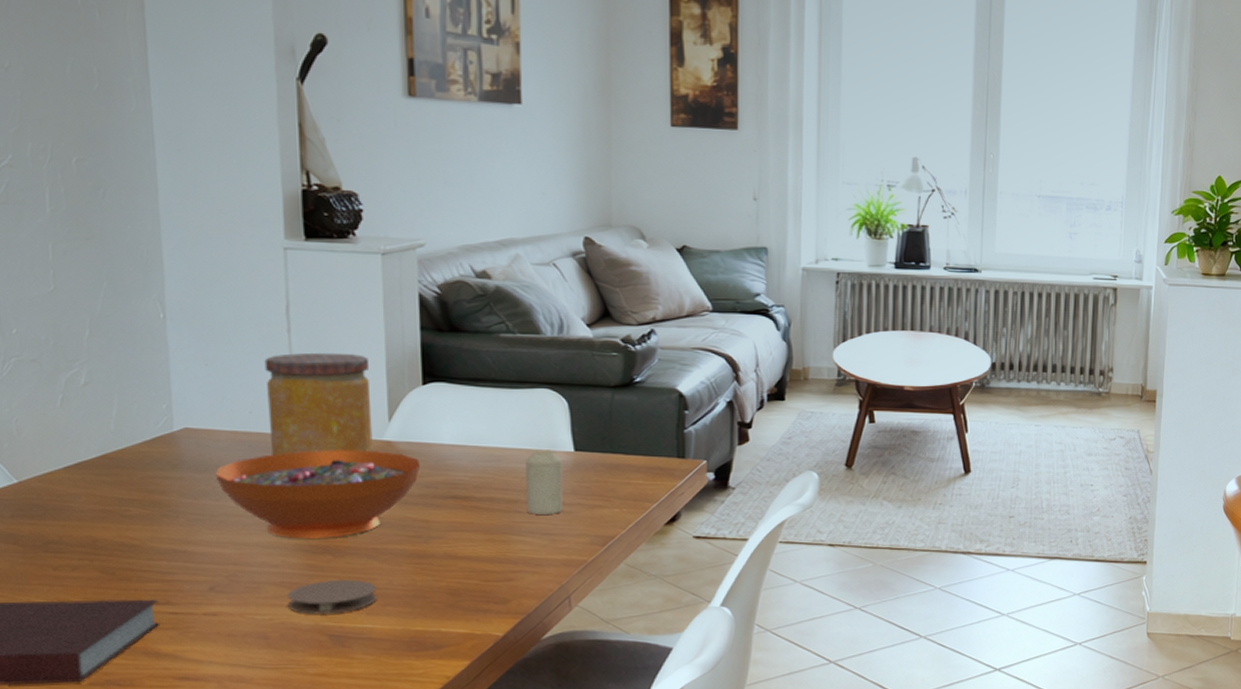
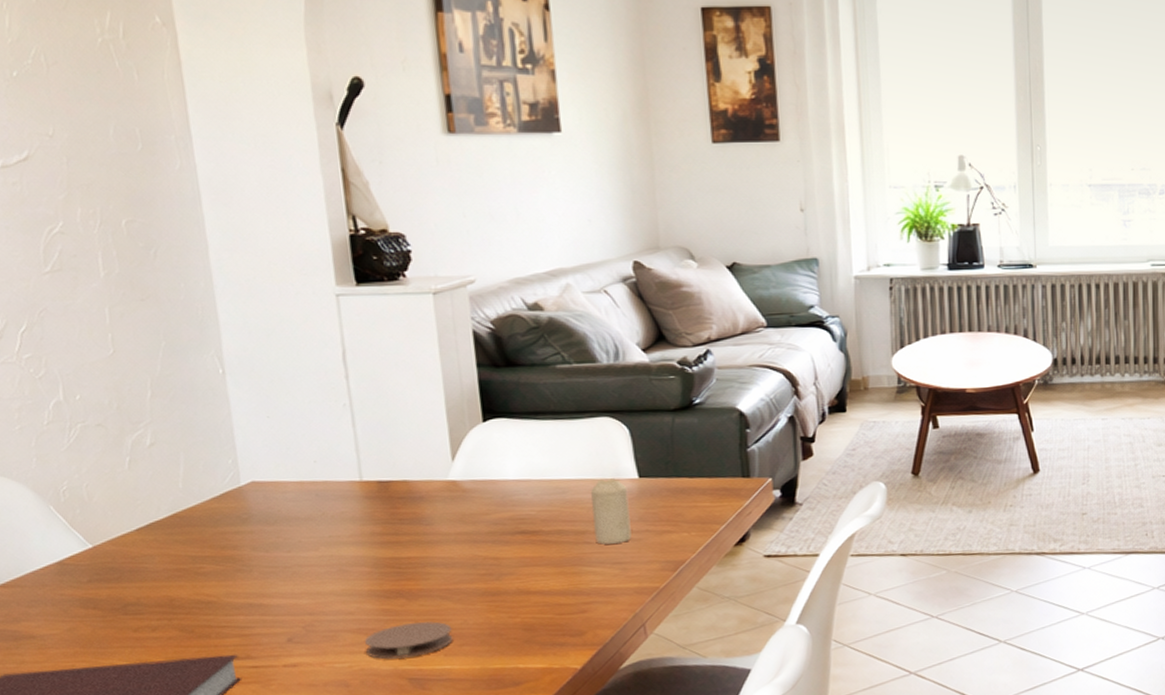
decorative bowl: present [214,450,420,539] -> none [284,491,486,585]
jar: present [264,352,373,456] -> none [325,395,439,503]

